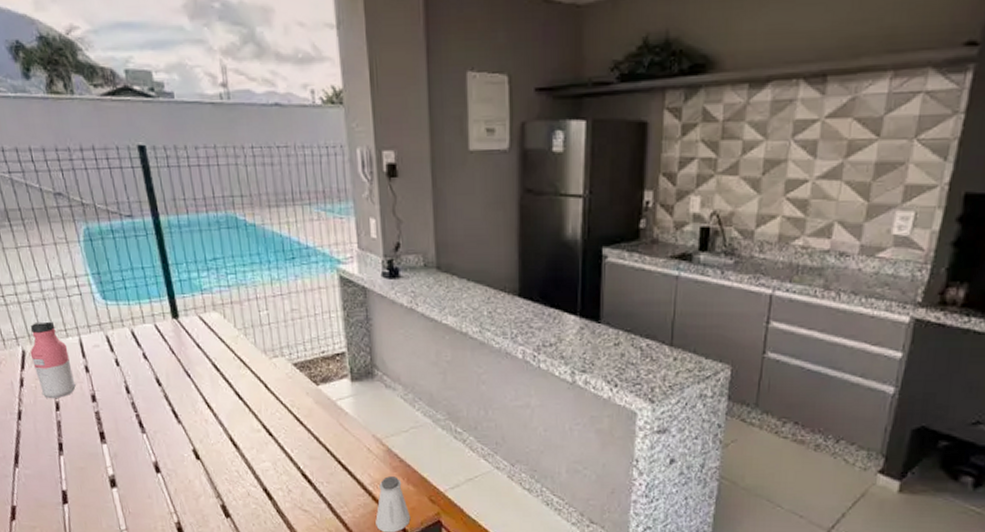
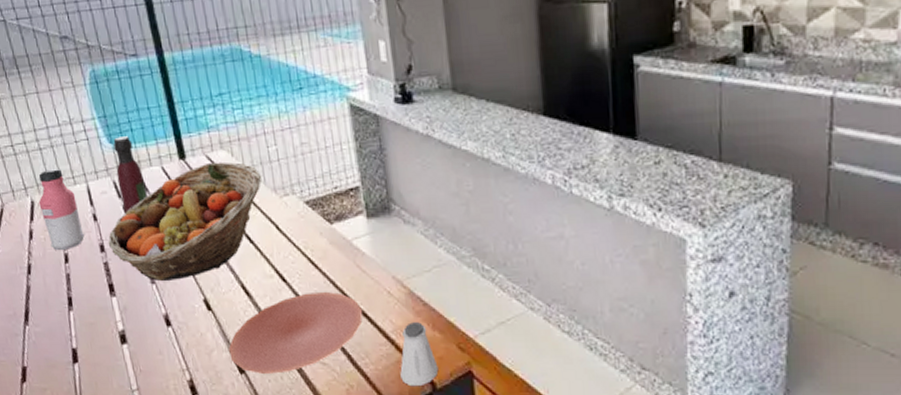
fruit basket: none [99,323,253,431] -> present [108,161,262,281]
wine bottle: none [106,294,141,367] -> present [113,136,148,214]
plate: none [216,446,344,519] -> present [229,291,363,374]

